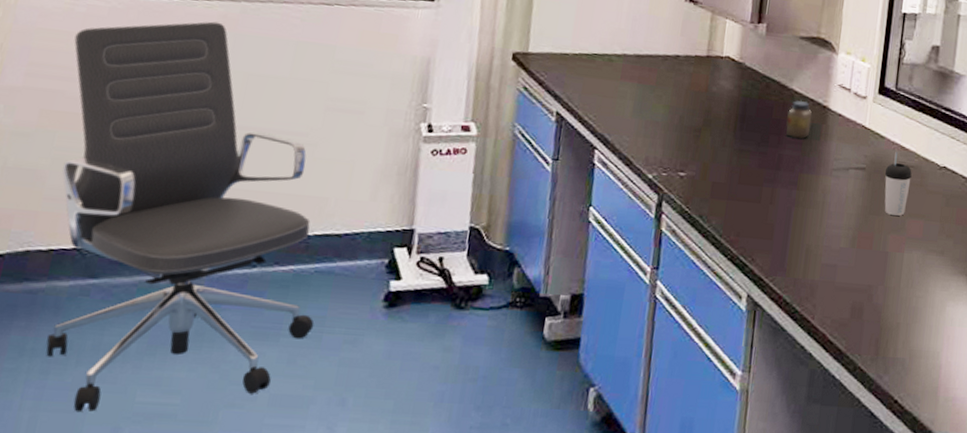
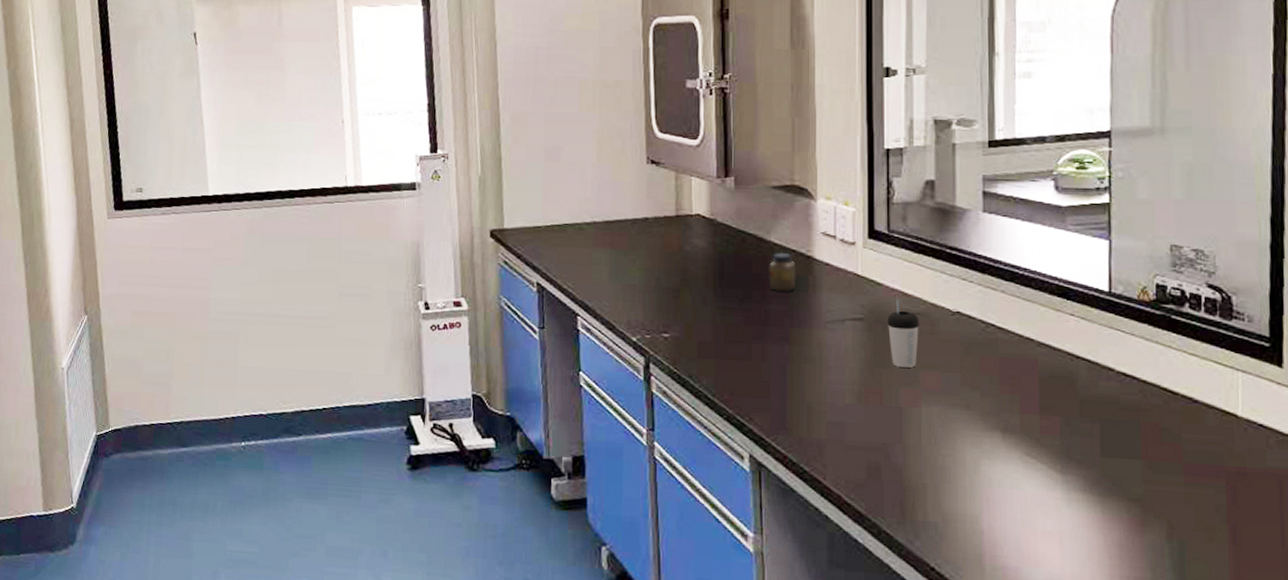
office chair: present [45,21,315,413] -> none [148,227,353,558]

